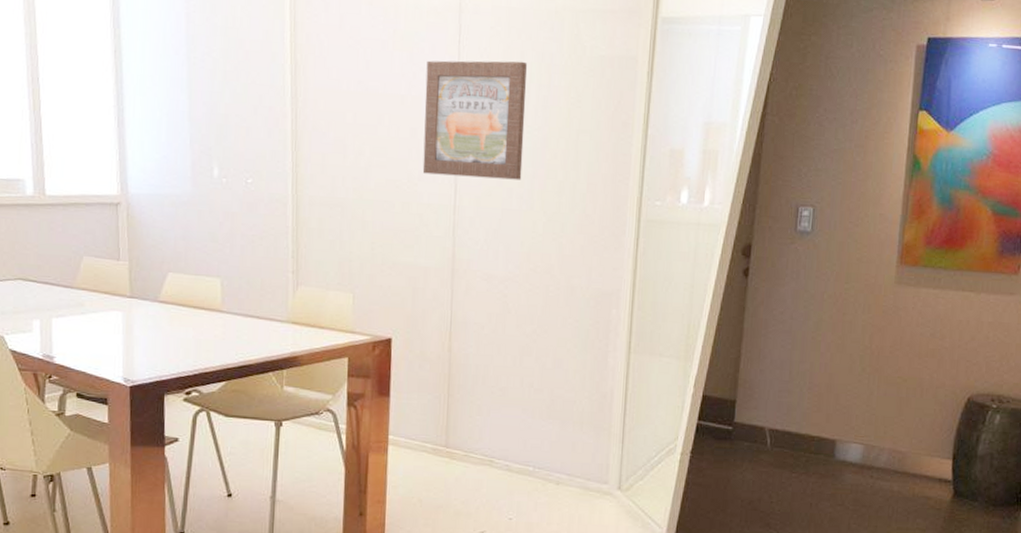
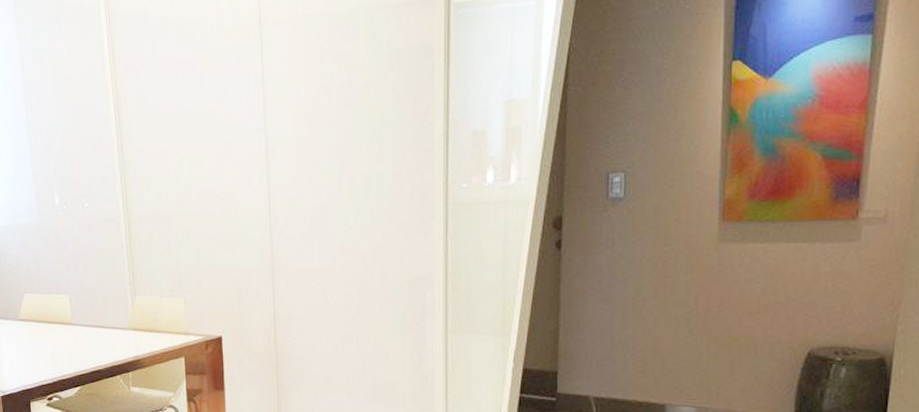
wall art: present [422,60,527,180] -> none [233,64,330,181]

